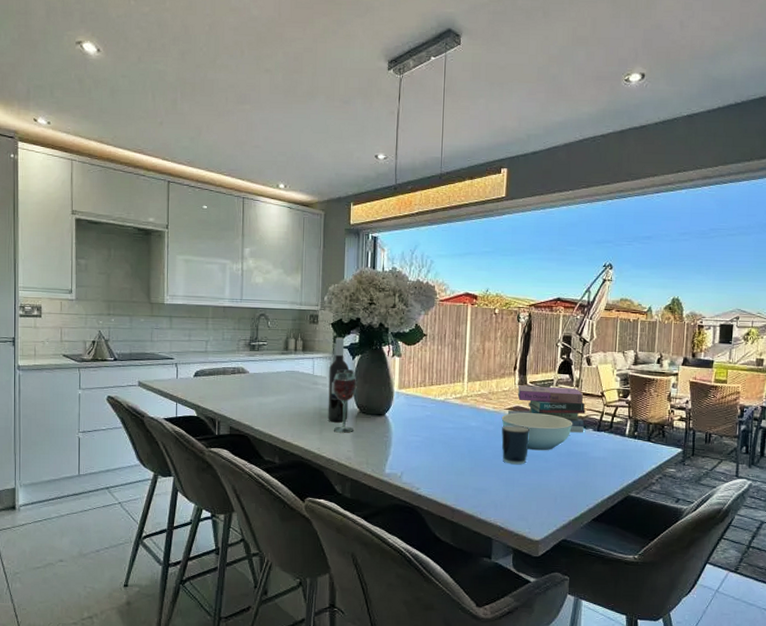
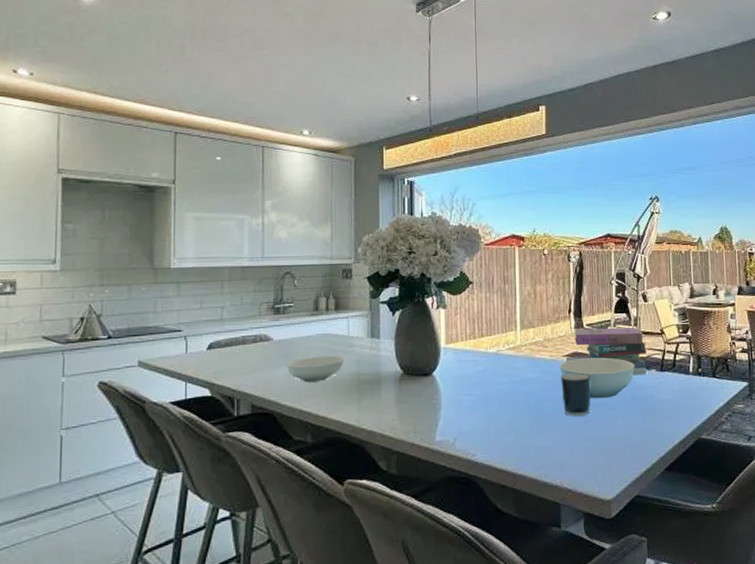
bowl: none [259,390,309,413] -> present [286,355,344,383]
wine bottle: present [328,337,350,423] -> none [366,291,390,388]
wineglass: present [333,369,357,433] -> none [372,327,399,400]

